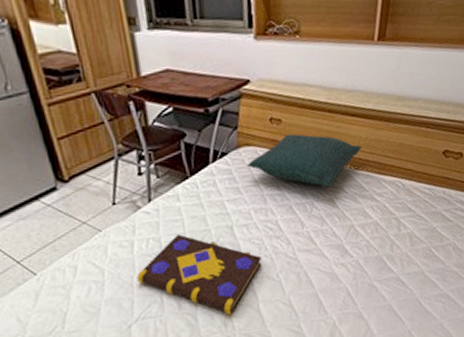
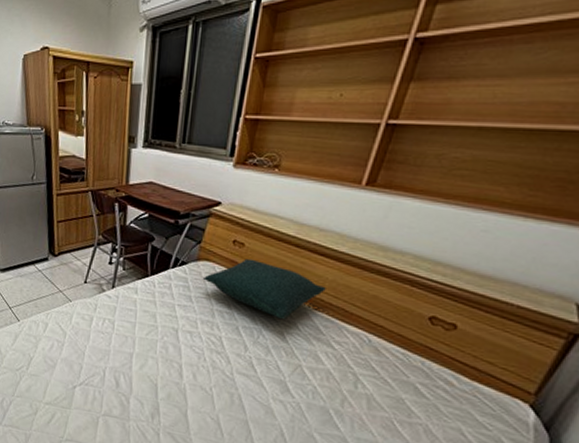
book: present [137,234,262,316] -> none [89,322,199,410]

